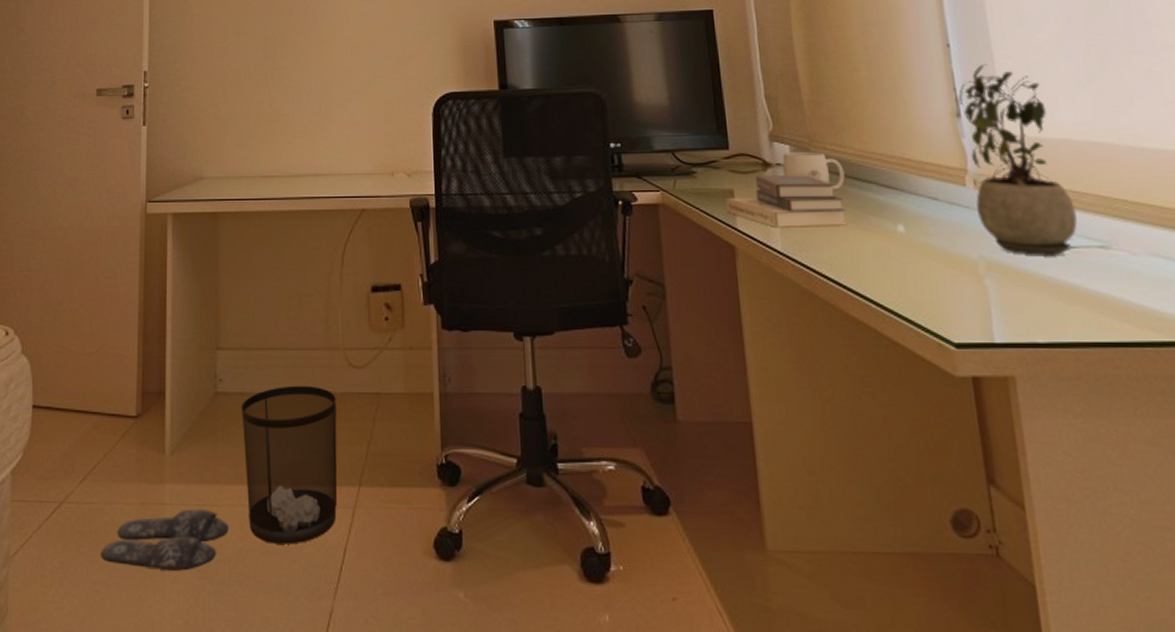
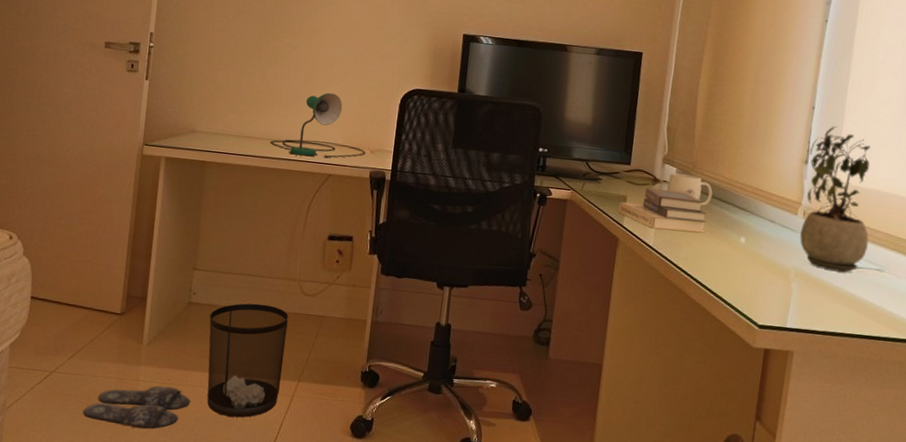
desk lamp: none [288,111,402,191] -> present [270,92,366,159]

